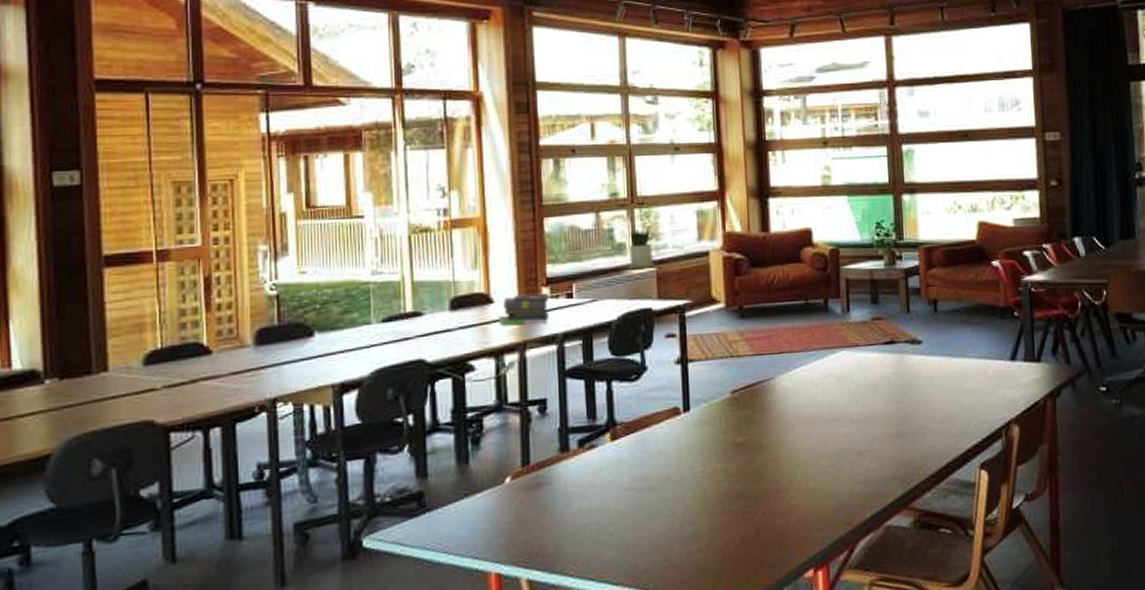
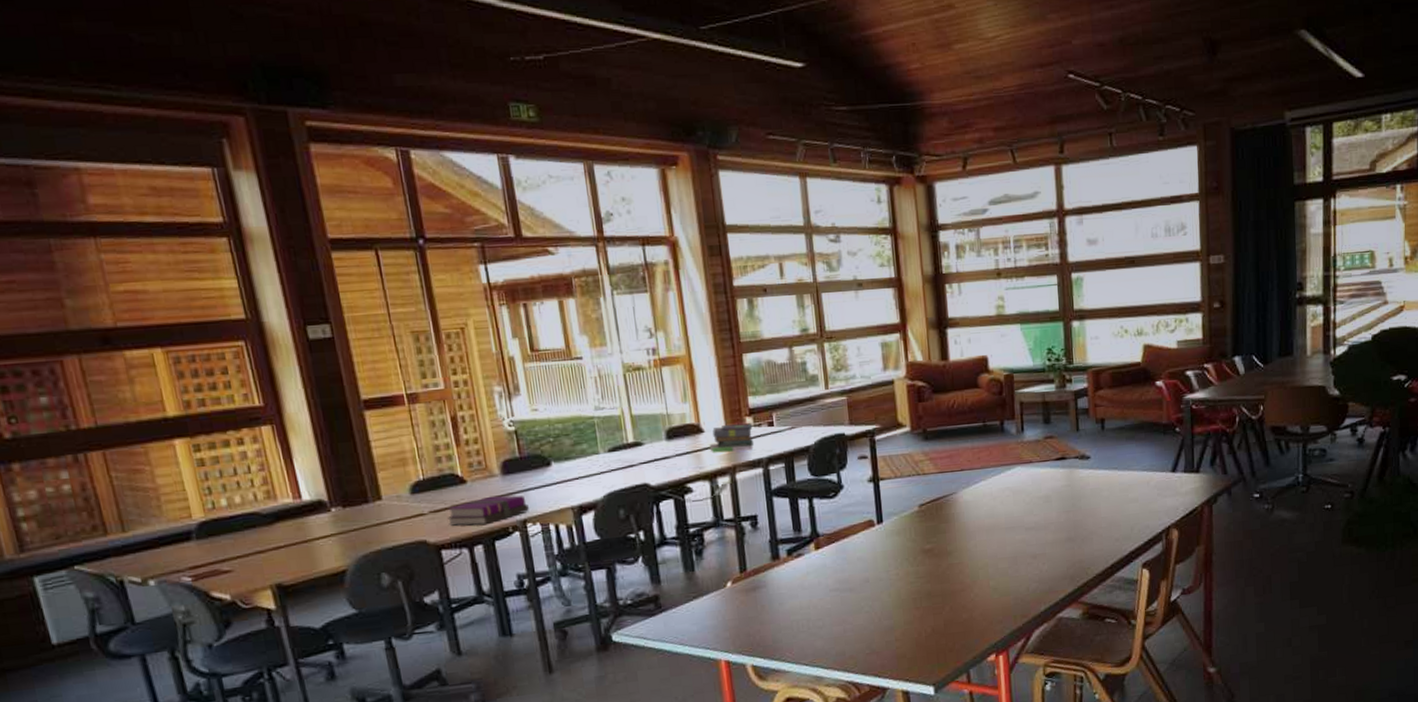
notebook: none [184,369,281,404] -> present [448,495,529,526]
planter: present [628,228,656,270] -> none [821,361,846,399]

